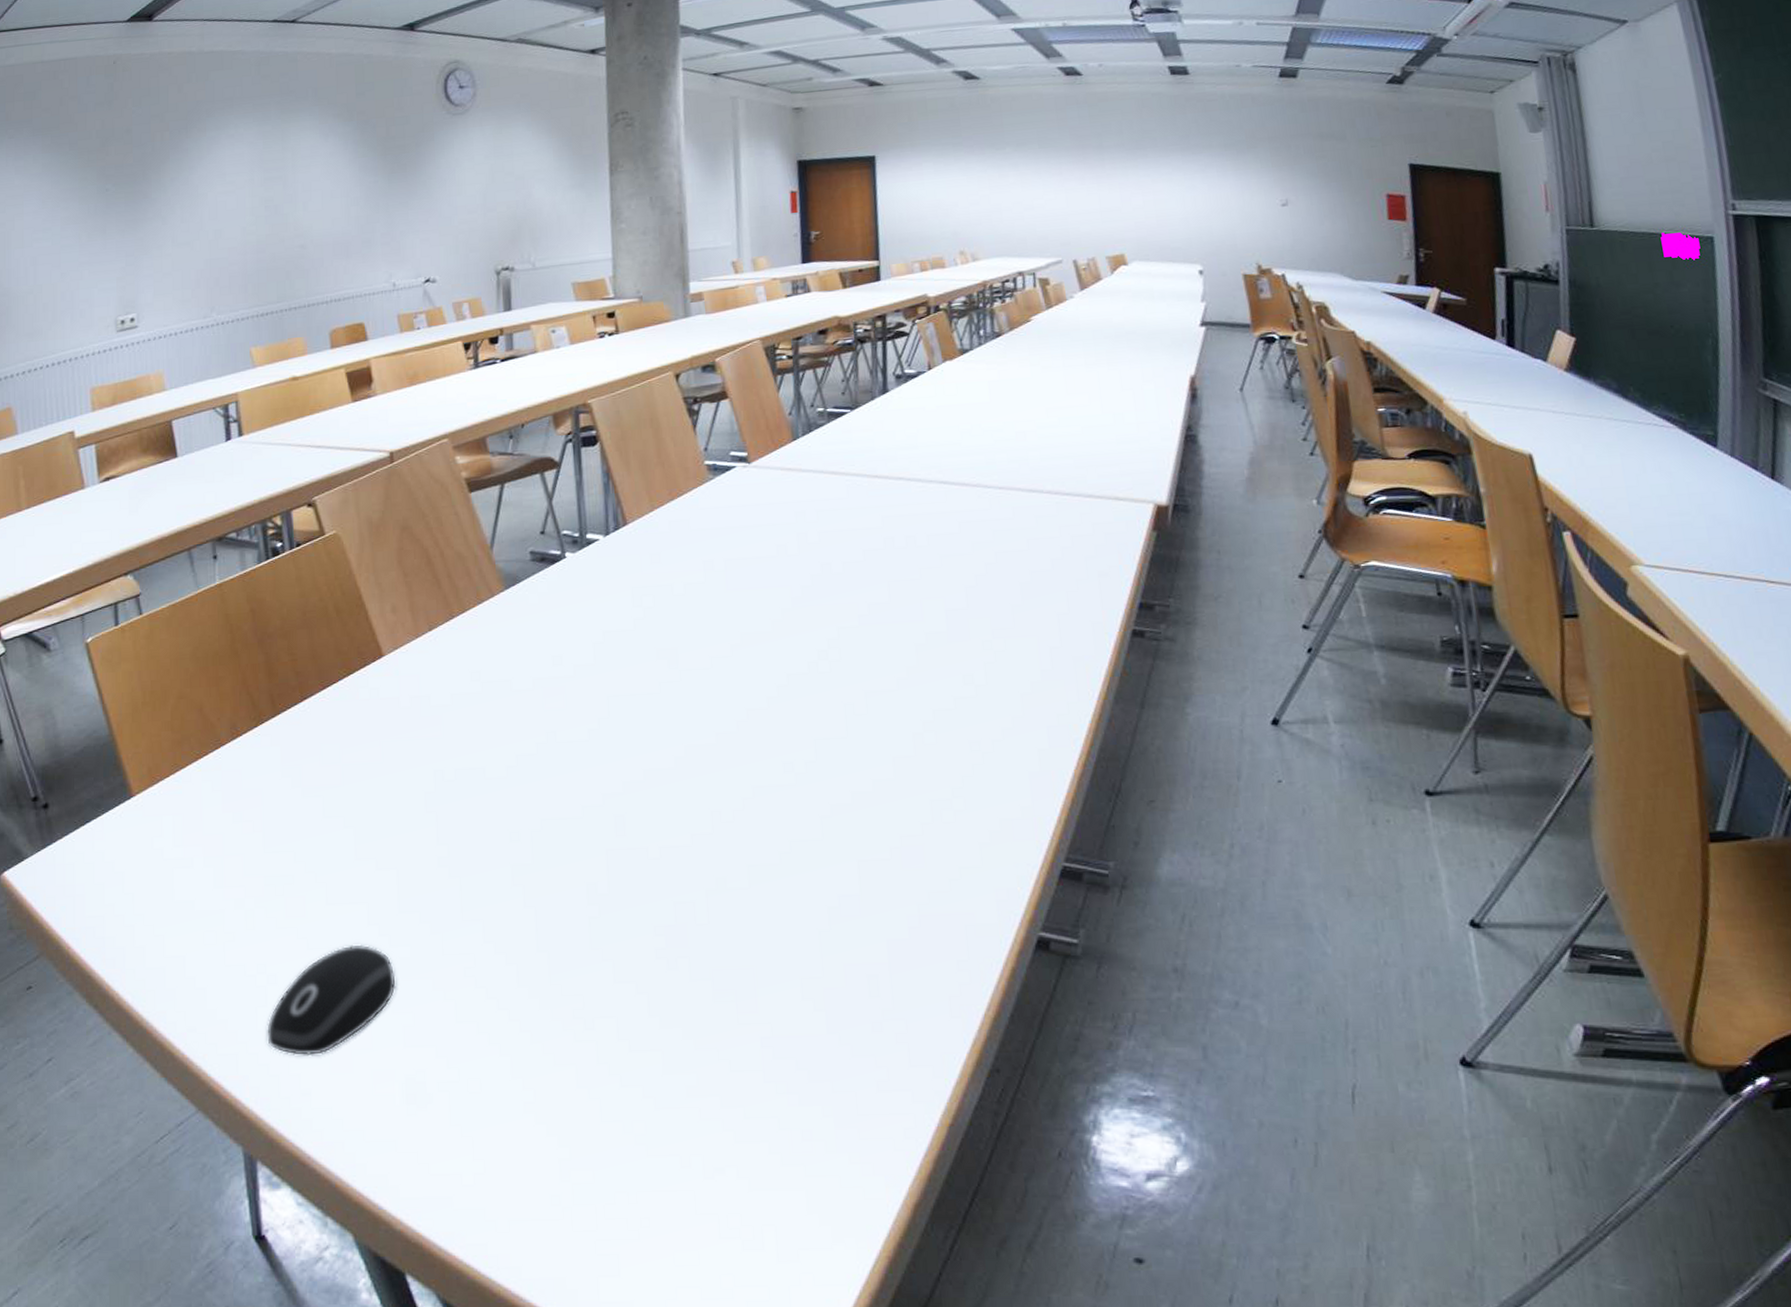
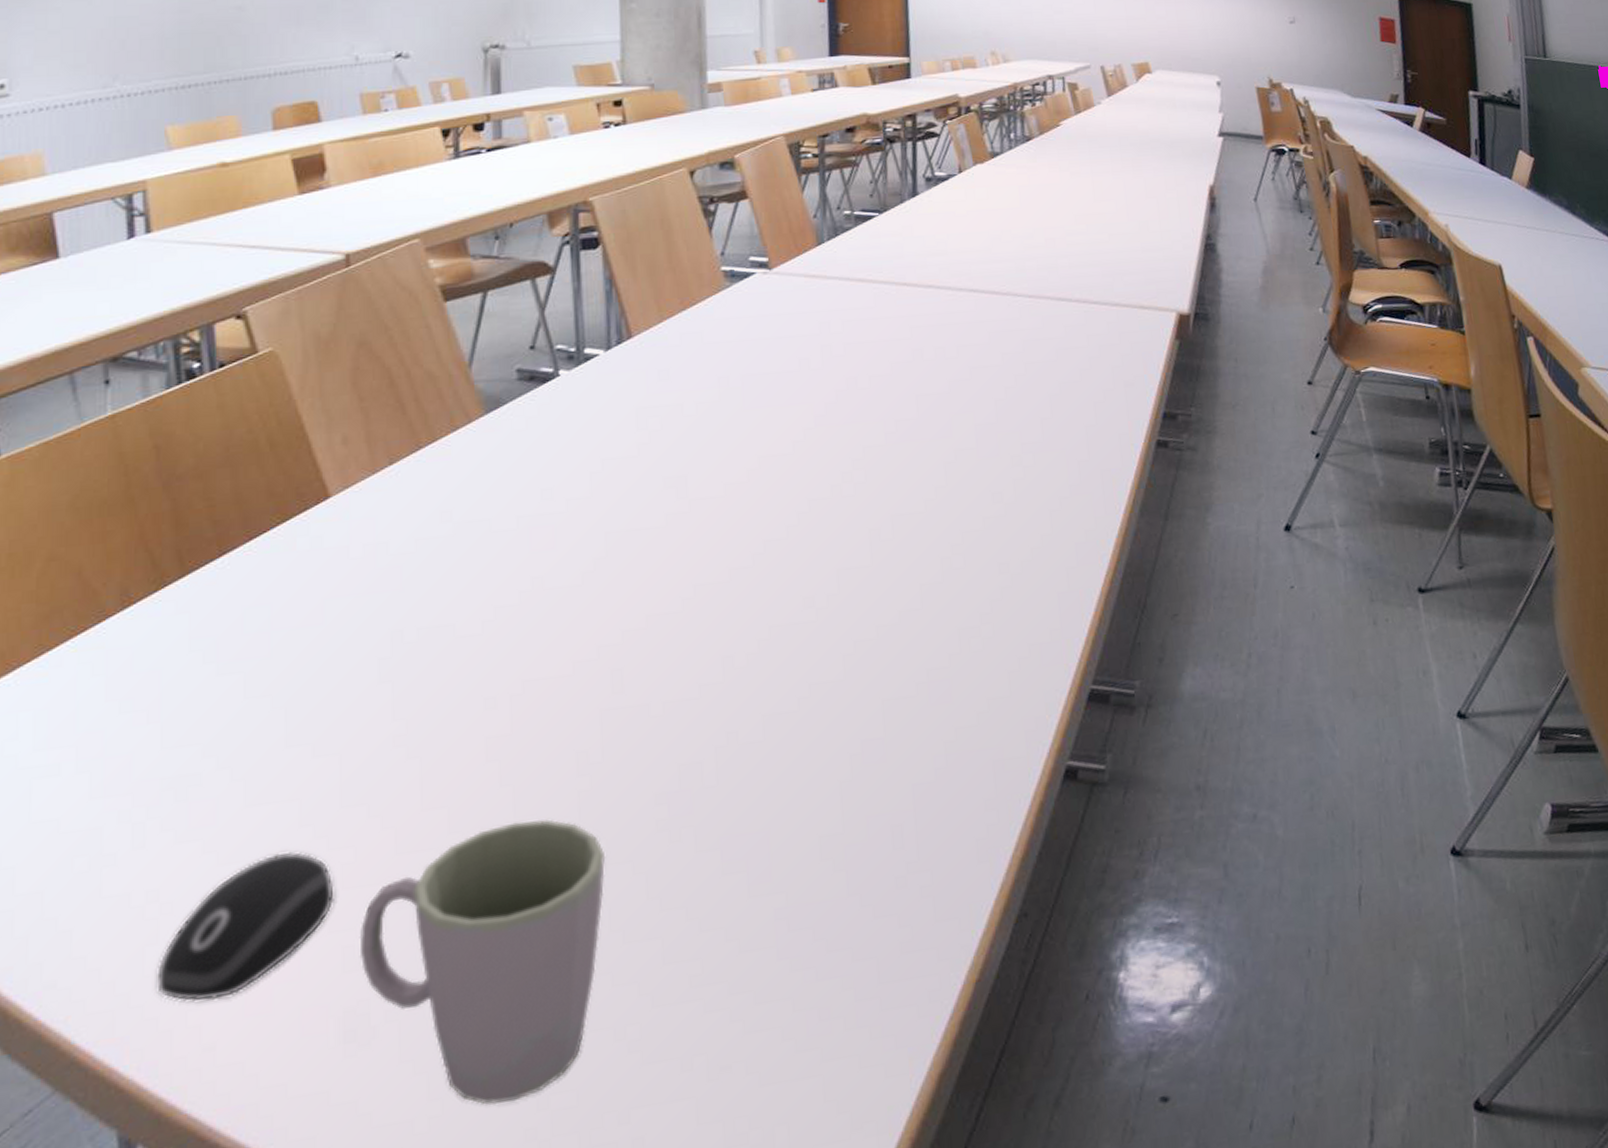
mug: none [416,938,613,1172] -> present [359,819,606,1105]

